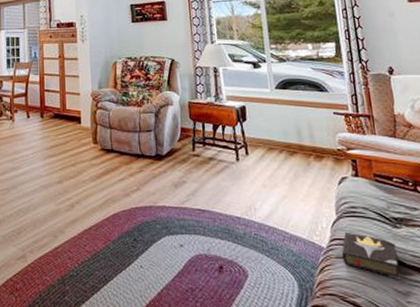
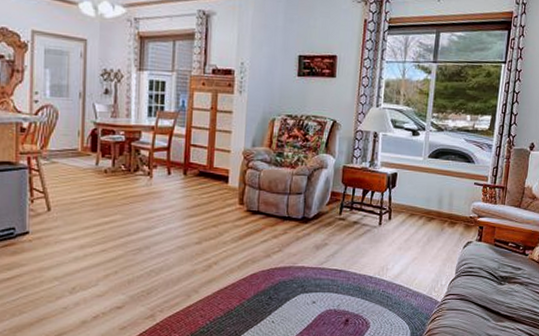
hardback book: present [341,231,400,279] -> none [451,288,497,325]

